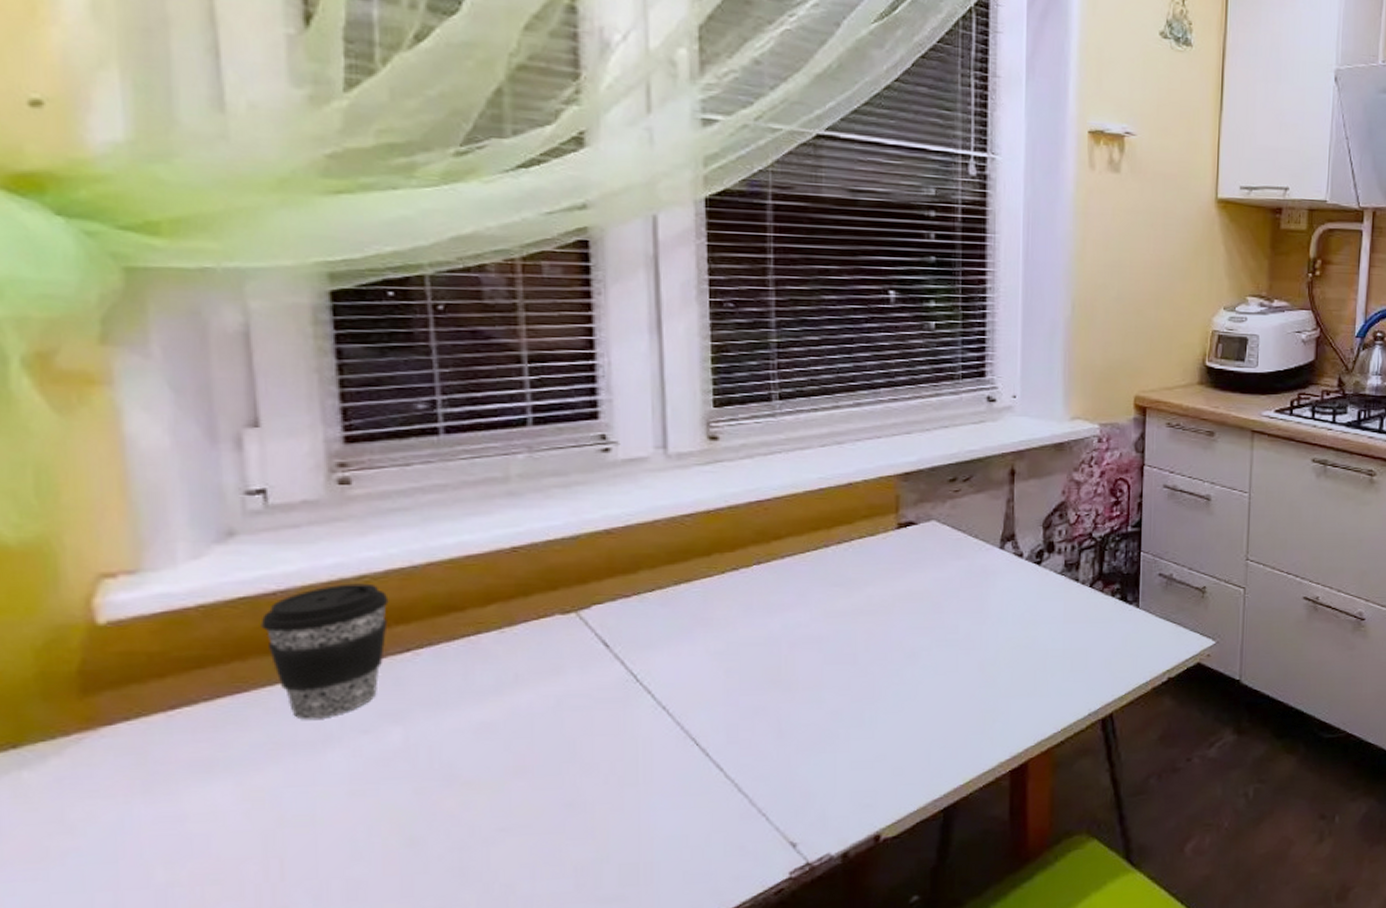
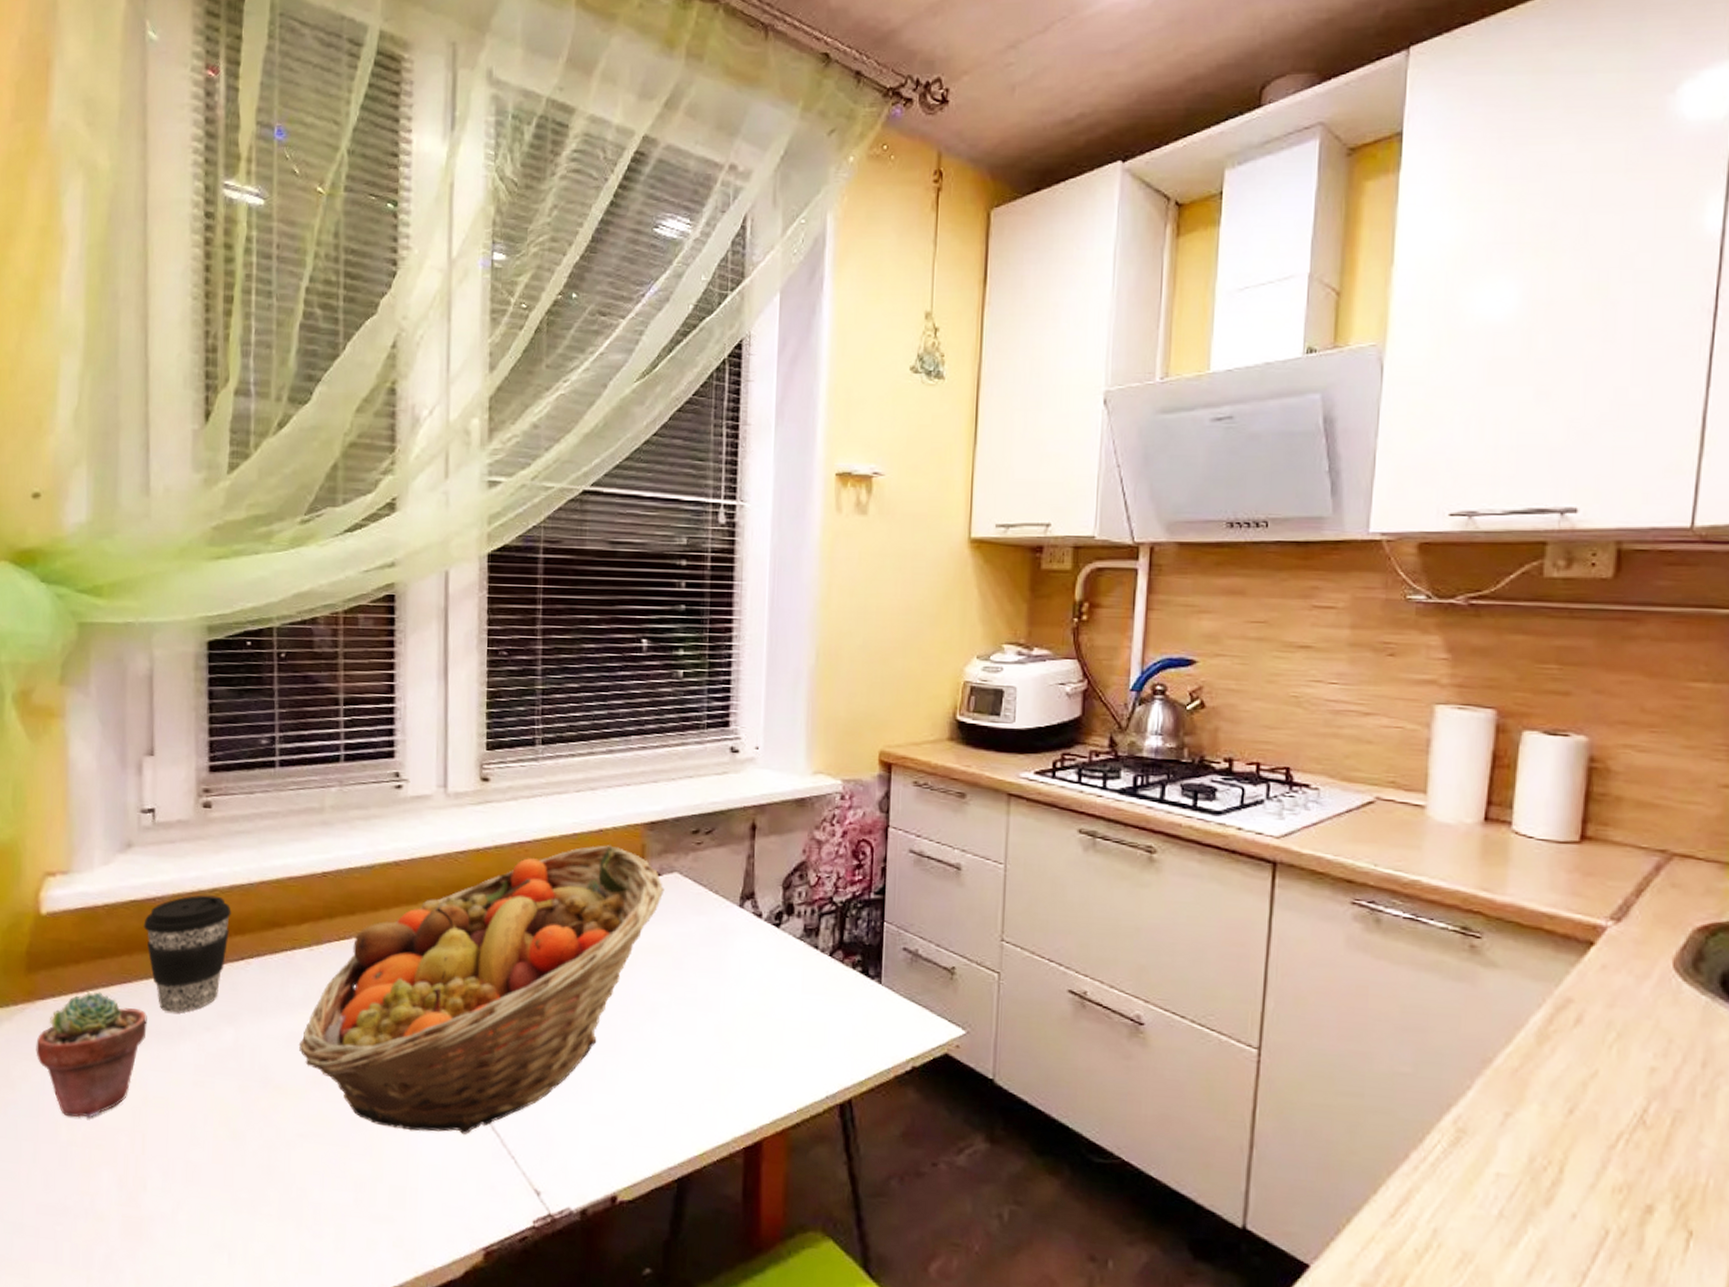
potted succulent: none [105,707,276,855] -> present [36,992,147,1118]
fruit basket: none [491,498,922,806] -> present [298,845,665,1134]

